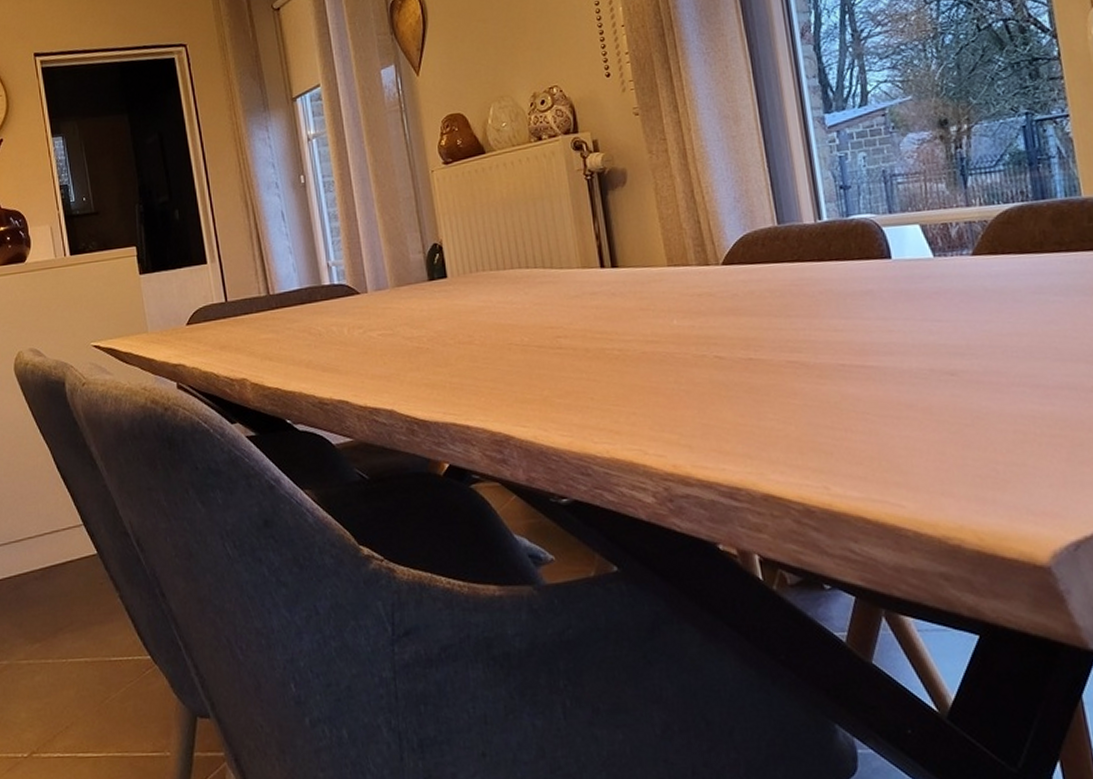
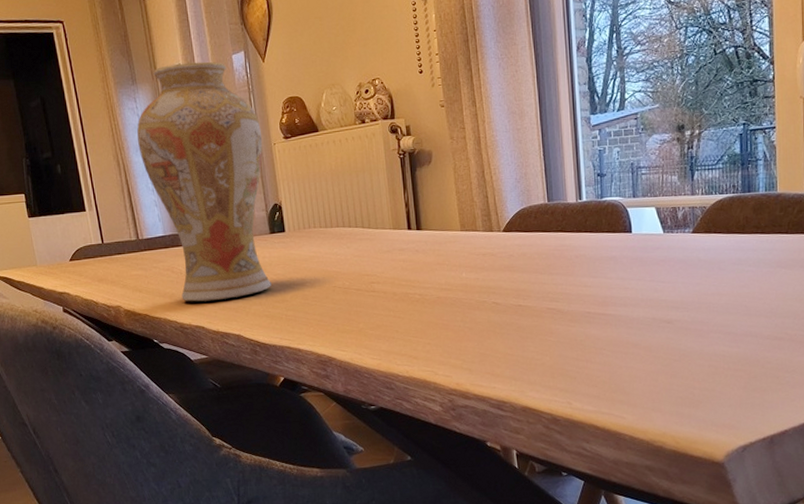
vase: none [269,79,431,370] -> present [137,61,271,302]

